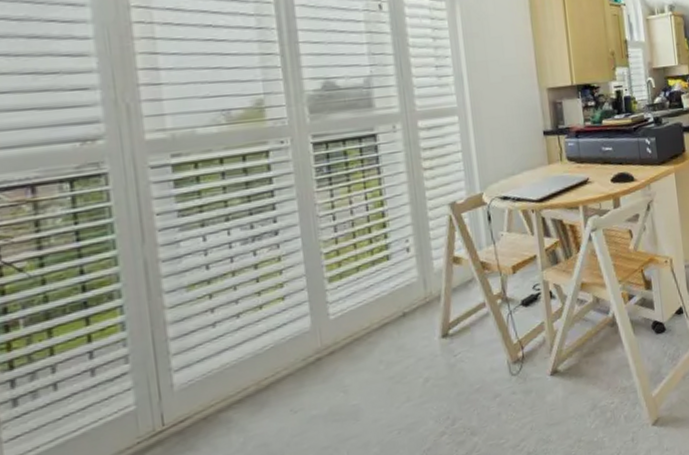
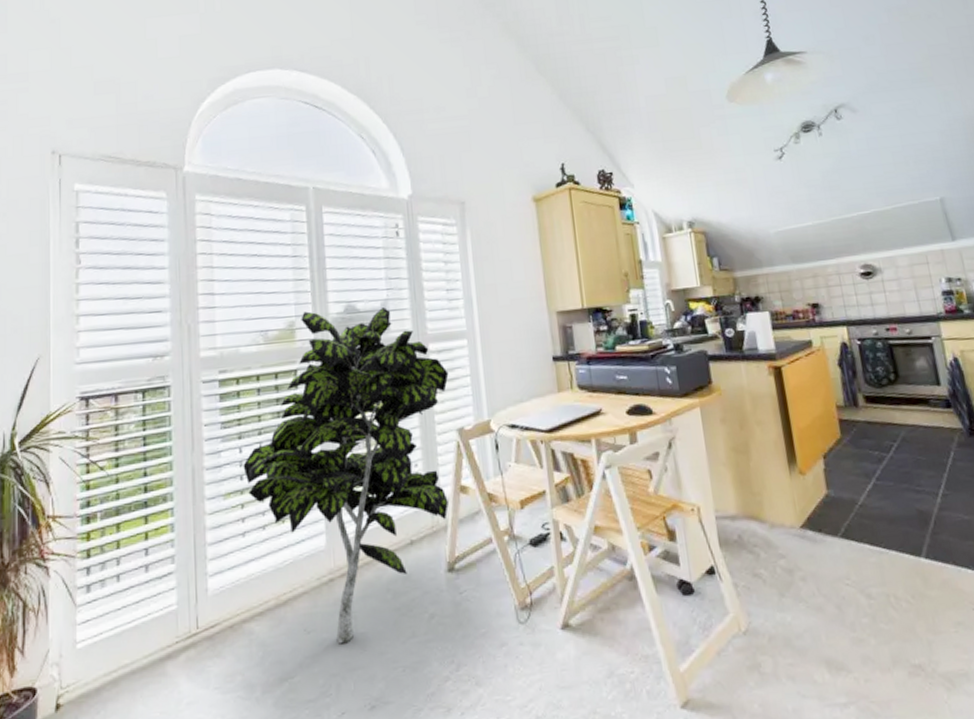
indoor plant: none [208,83,442,419] -> present [243,306,449,644]

